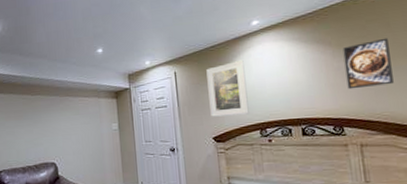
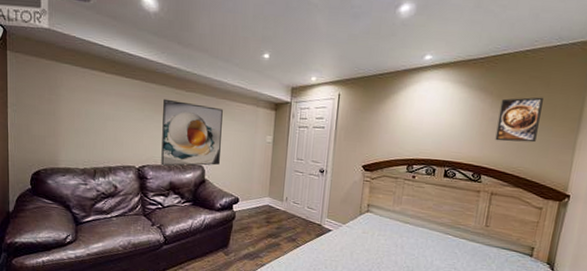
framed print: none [12,105,71,169] -> present [161,99,223,166]
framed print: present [206,60,249,117] -> none [365,94,408,149]

